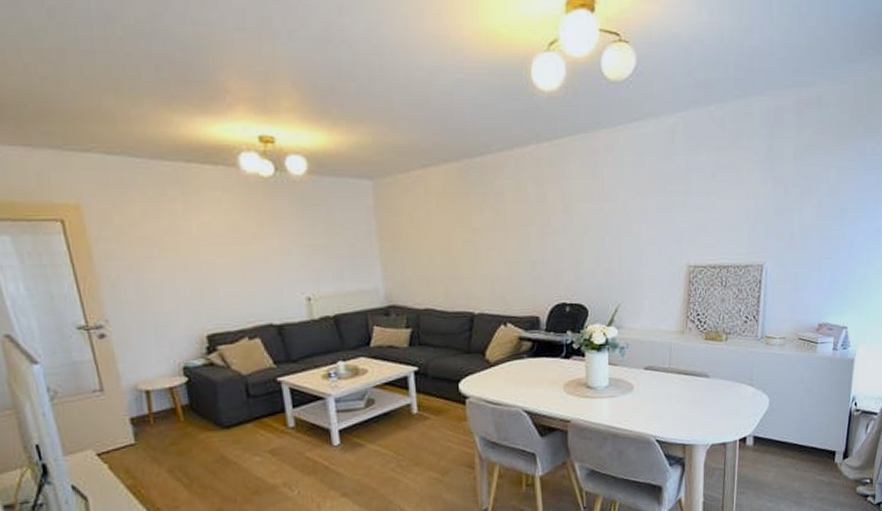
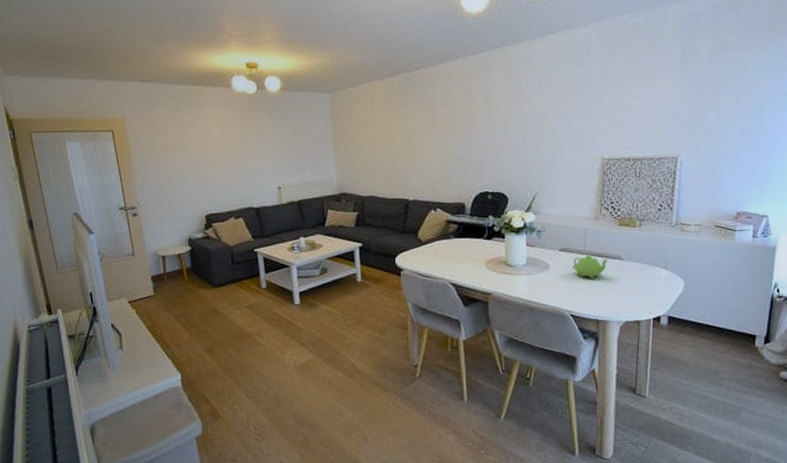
teapot: none [658,373,695,400] -> present [572,255,608,279]

